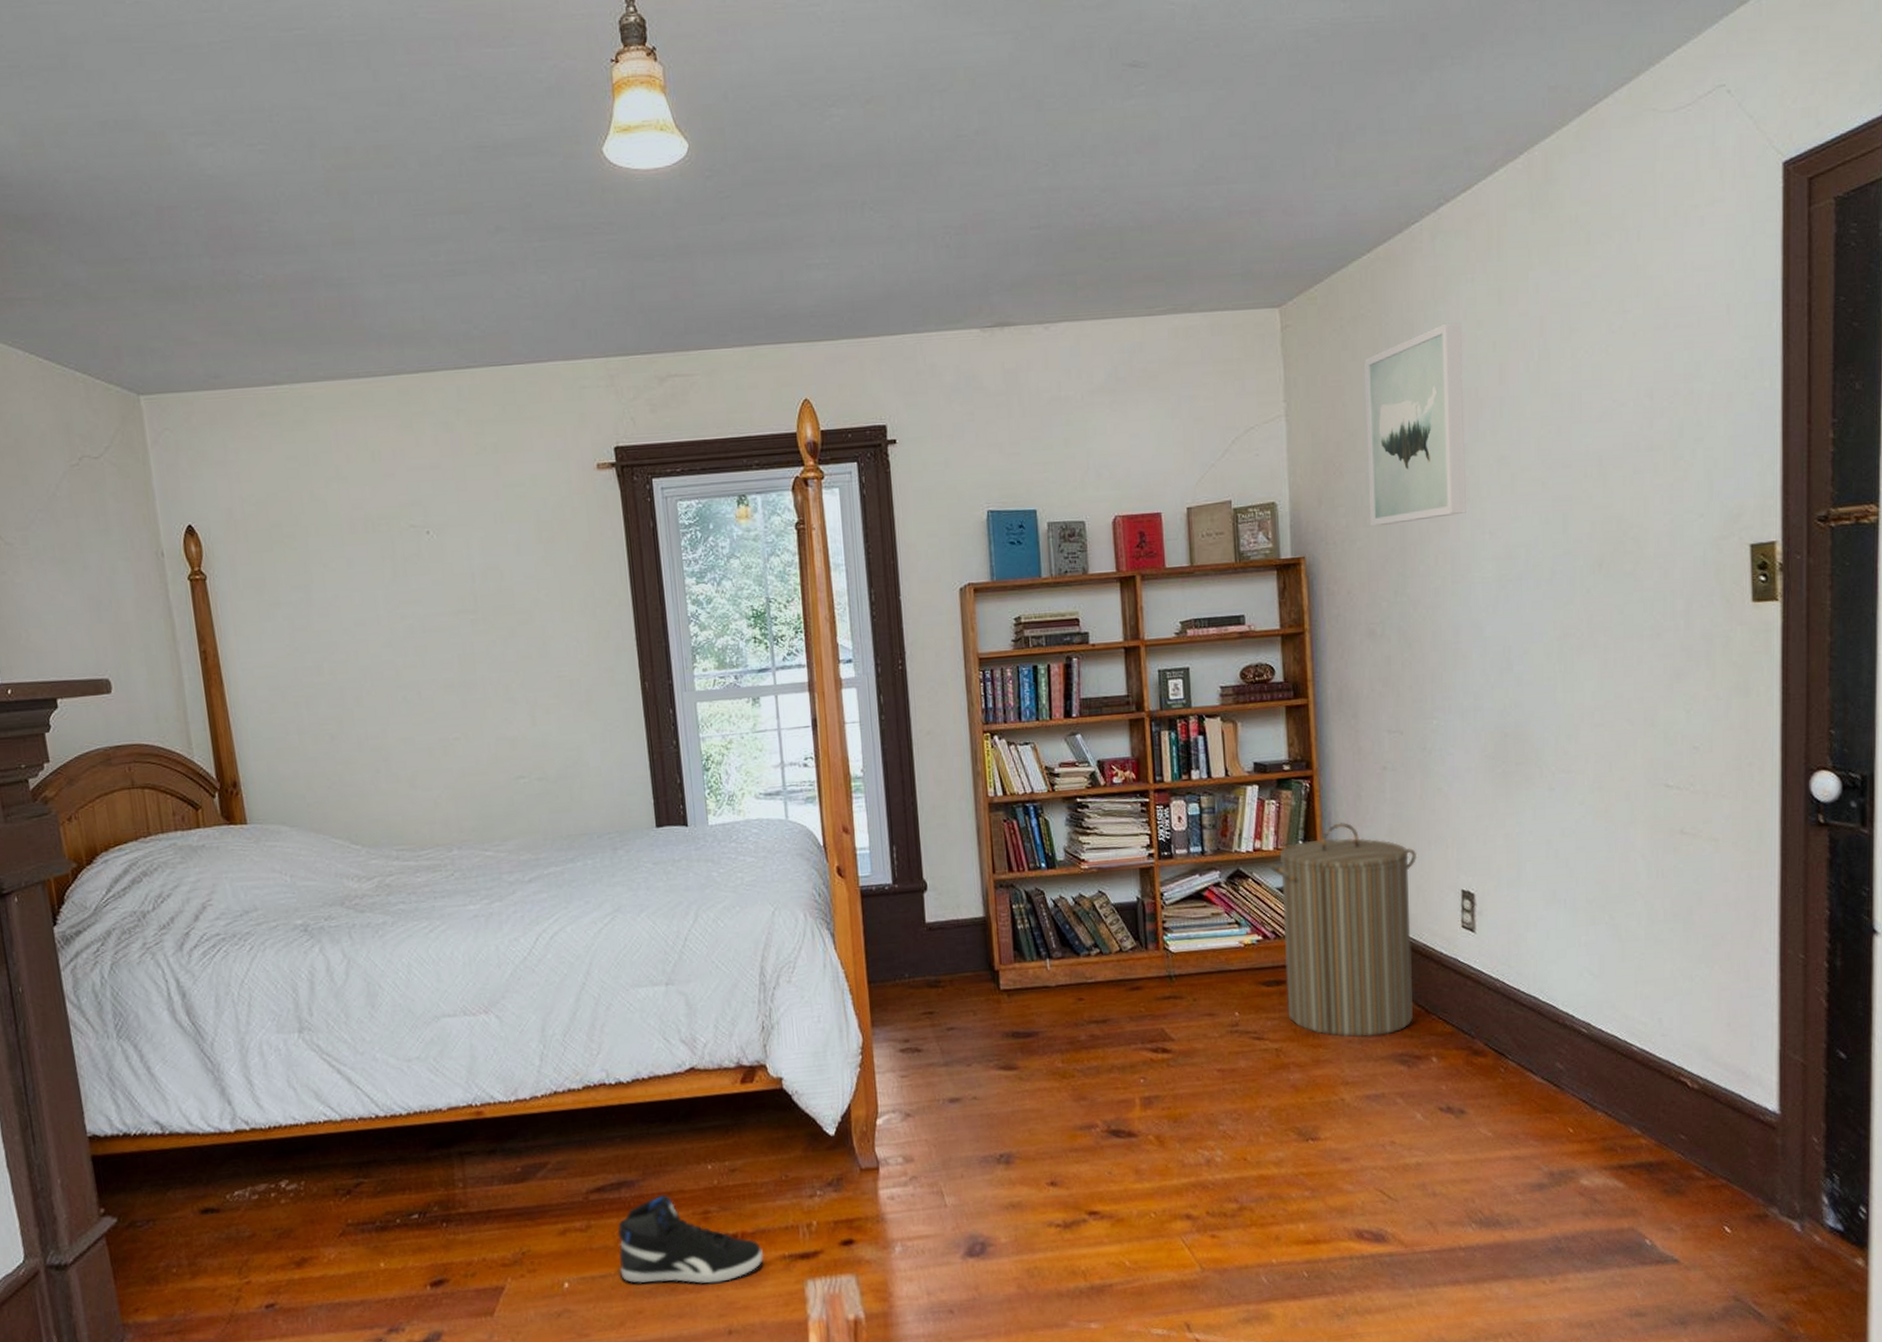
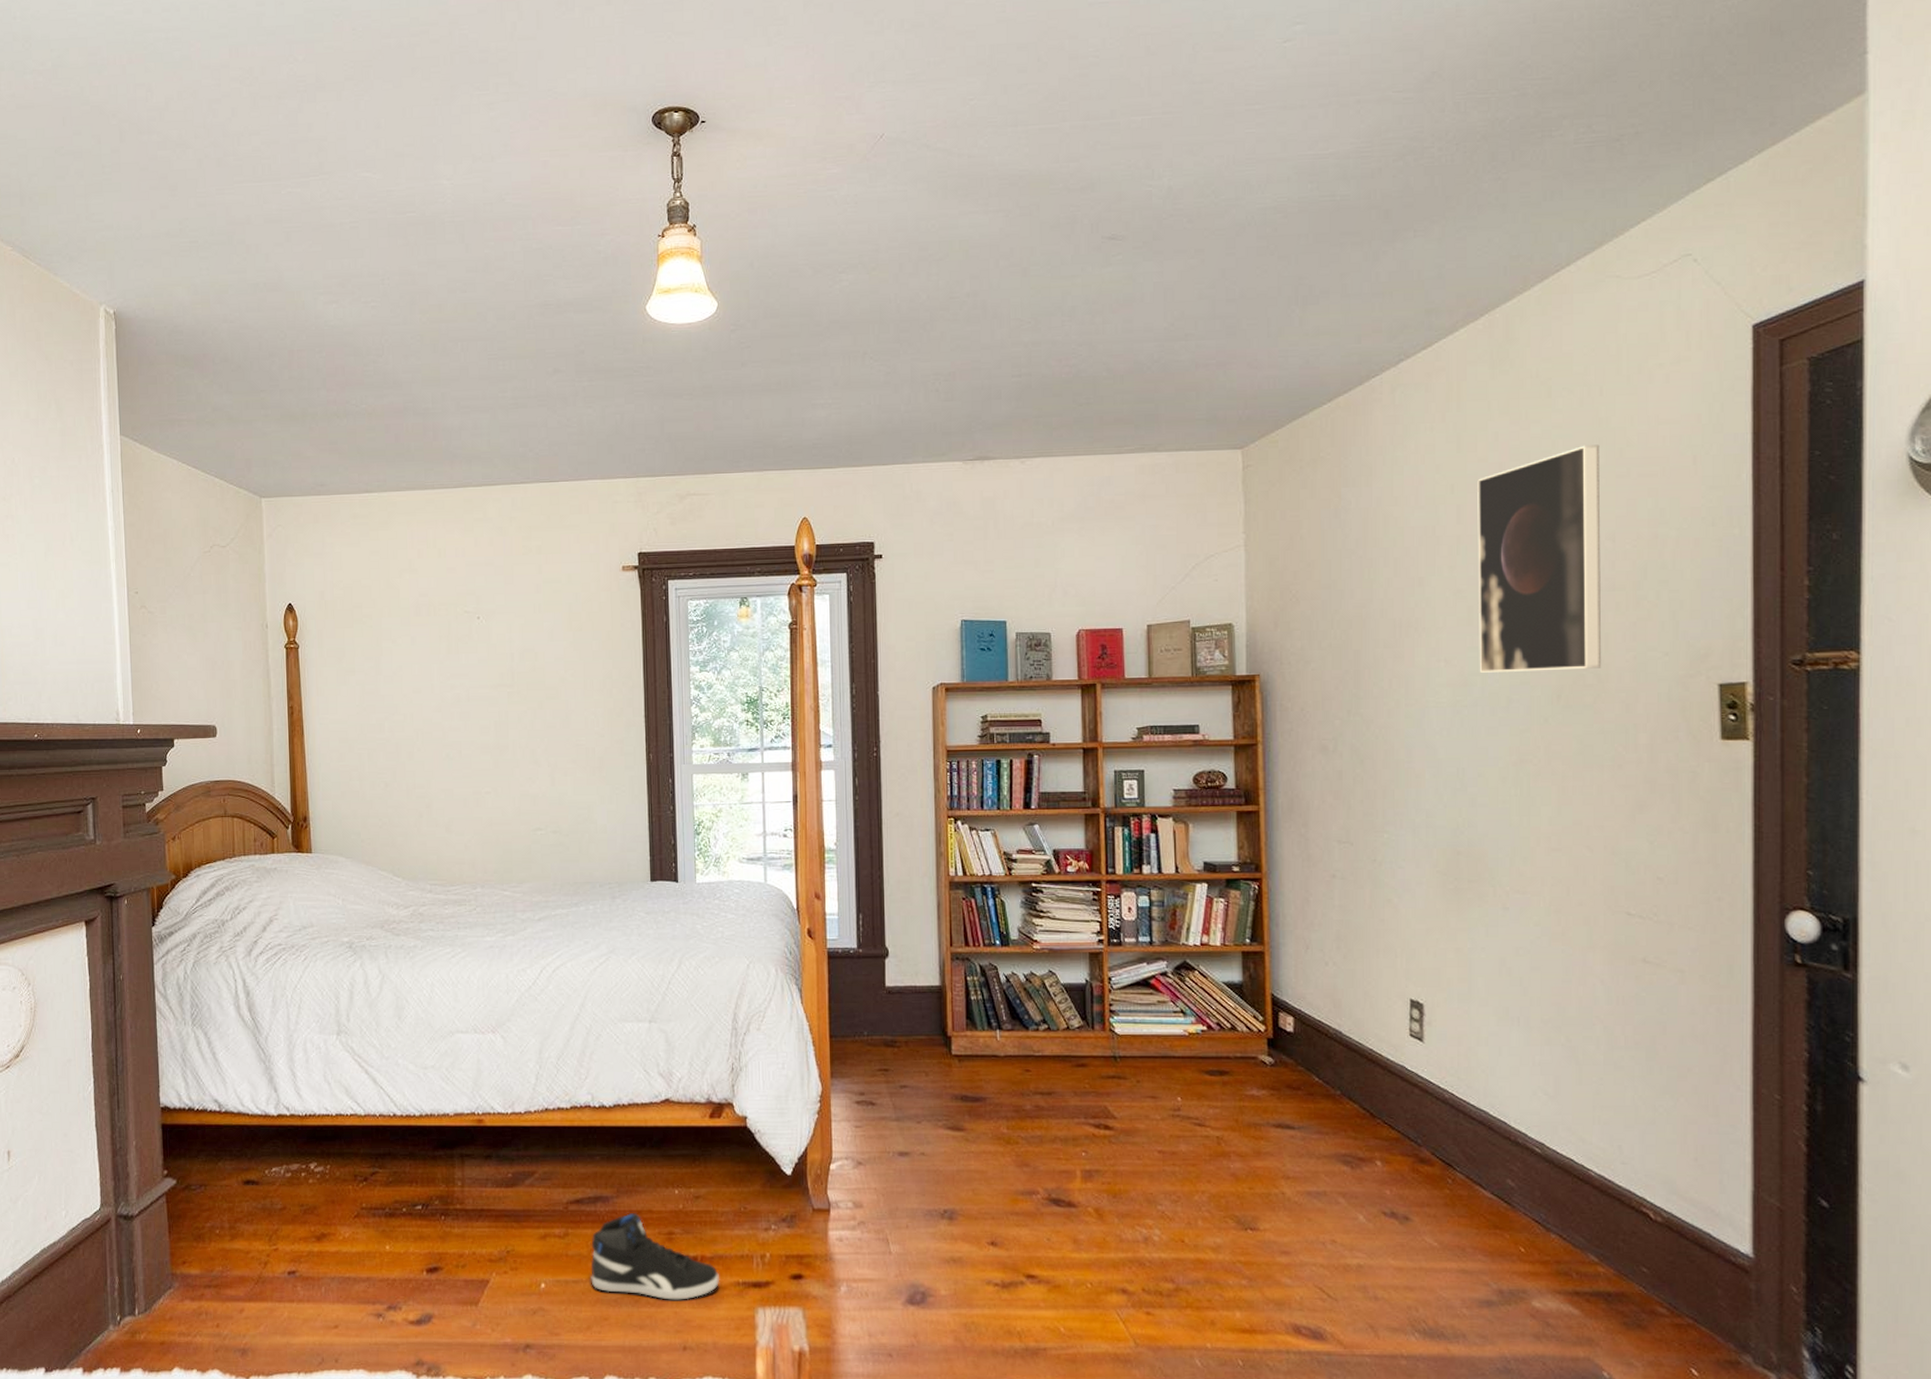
laundry hamper: present [1268,822,1418,1037] -> none [1215,925,1365,1135]
wall art: present [1365,322,1466,527] -> none [1323,466,1421,650]
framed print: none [1519,294,1641,544] -> present [1477,444,1602,673]

